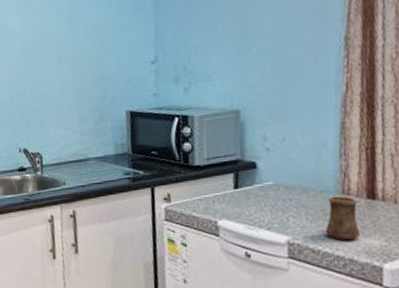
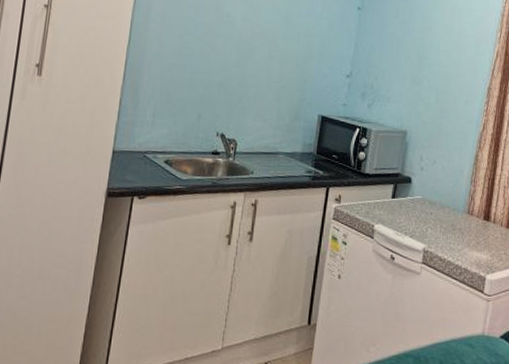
cup: present [325,196,361,241] -> none [452,214,477,253]

